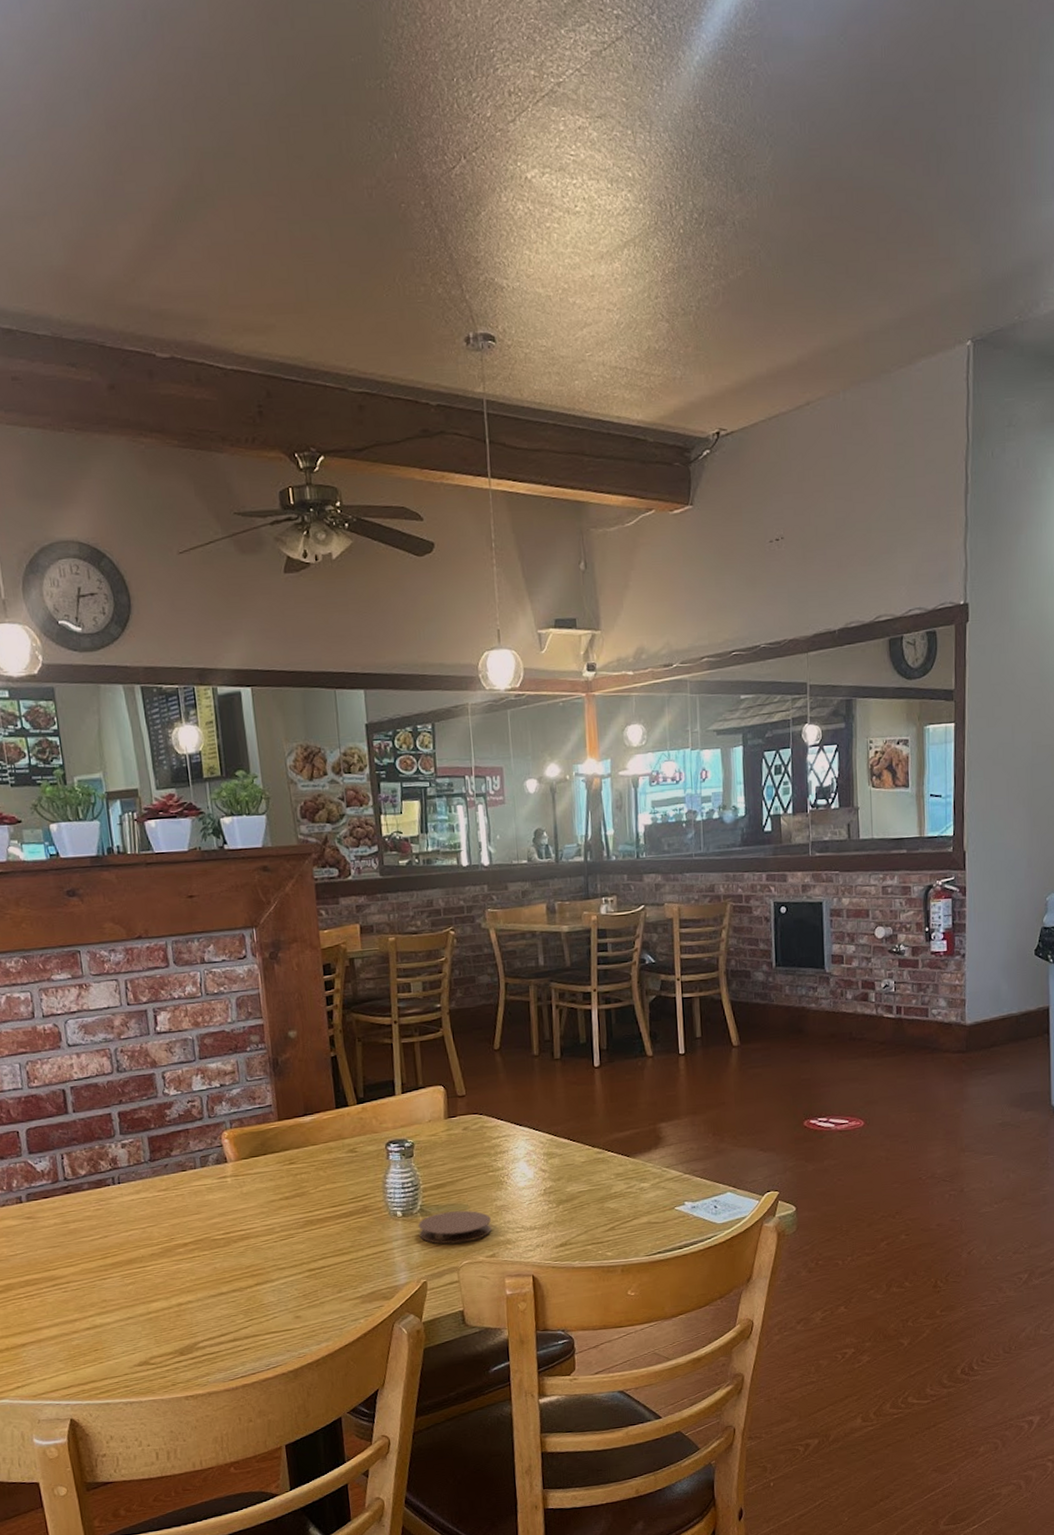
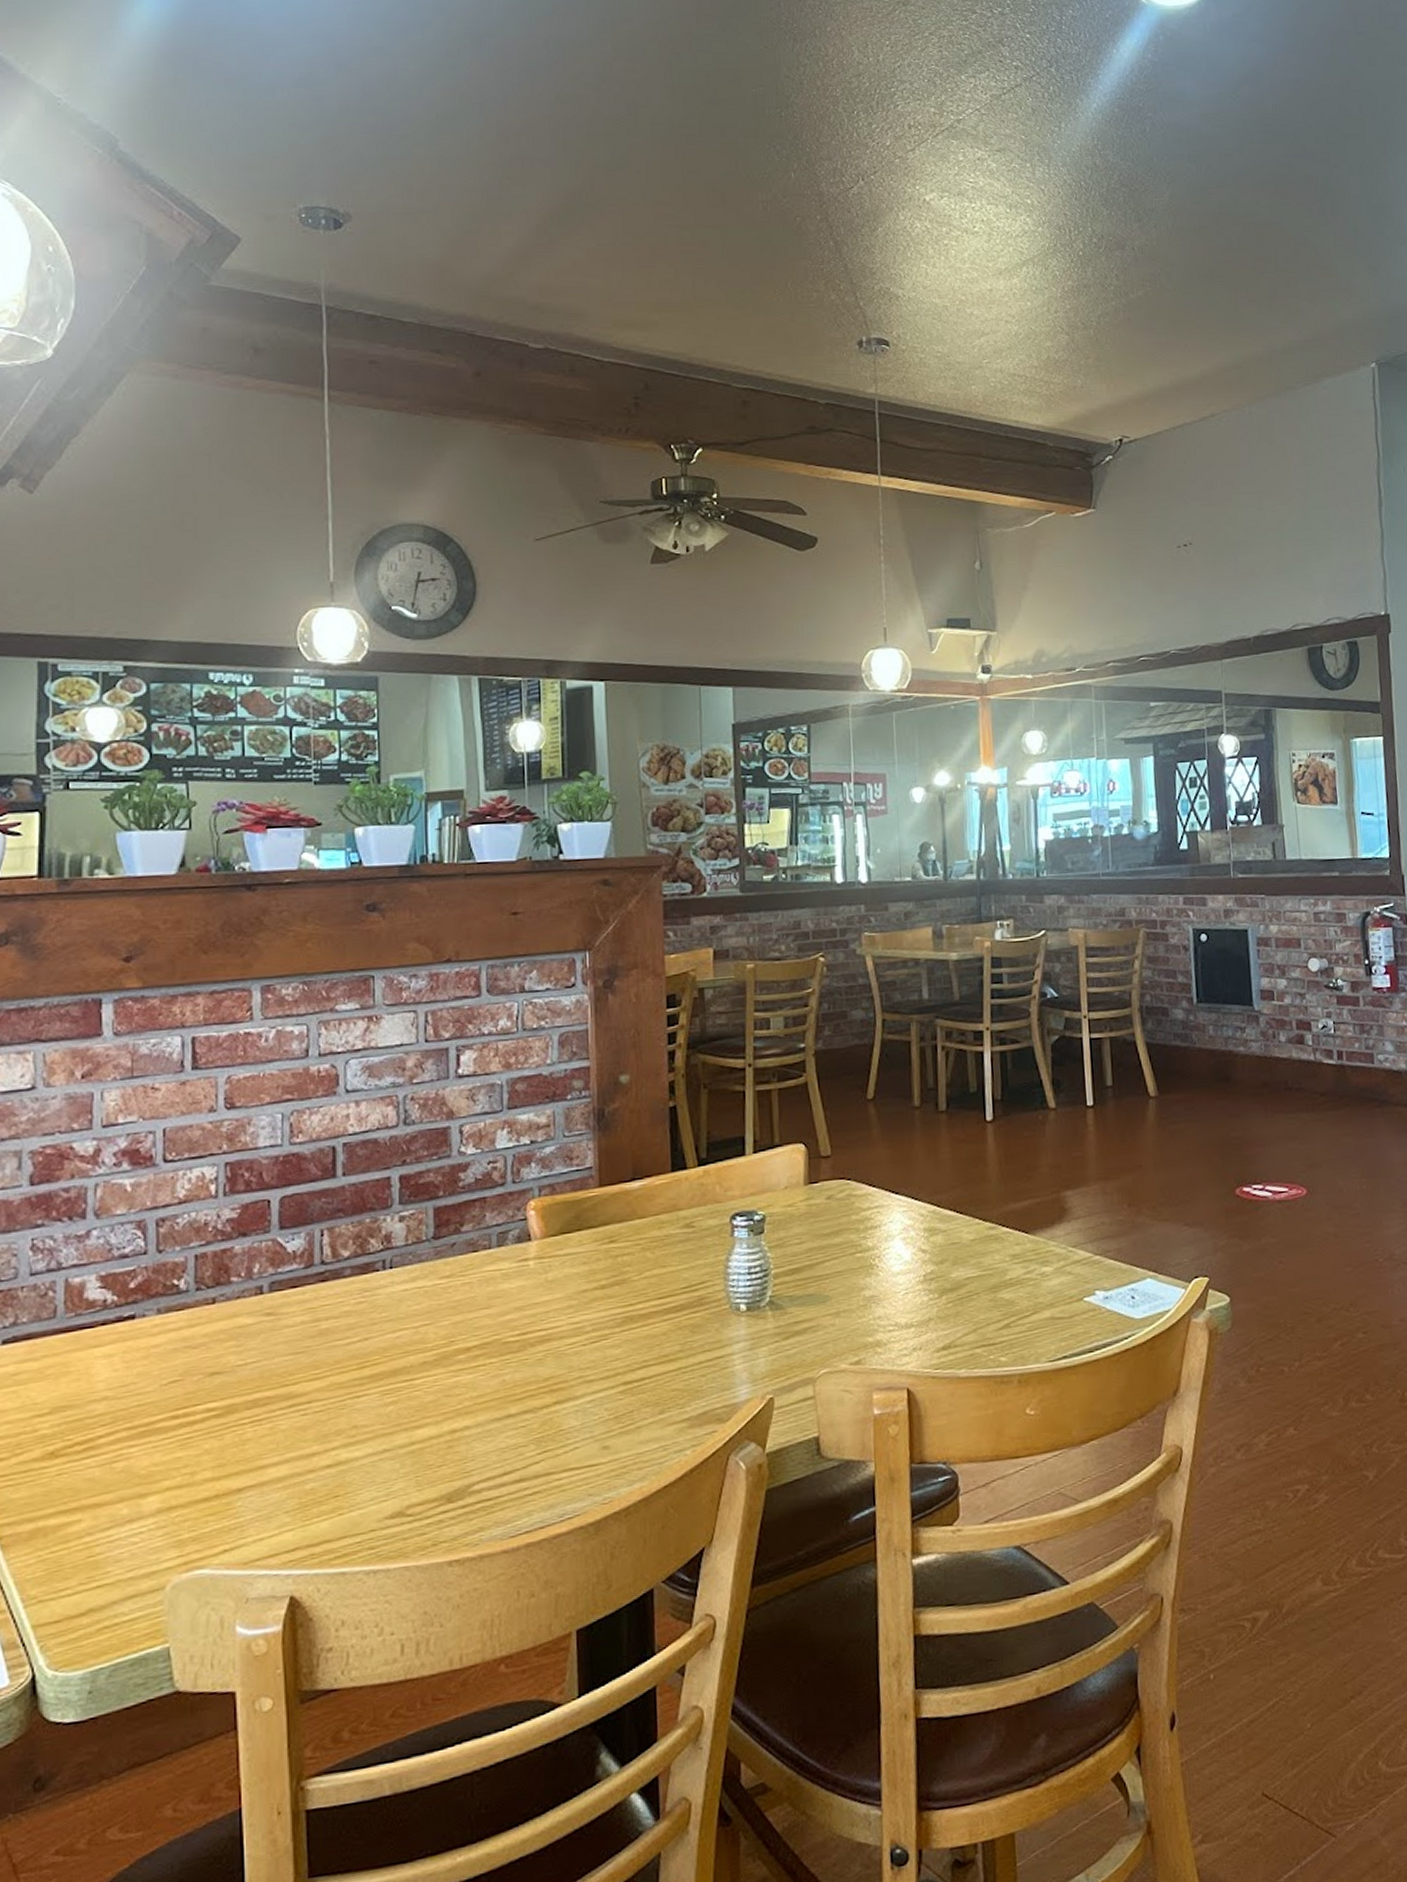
coaster: present [418,1210,492,1244] -> none [766,1302,858,1347]

